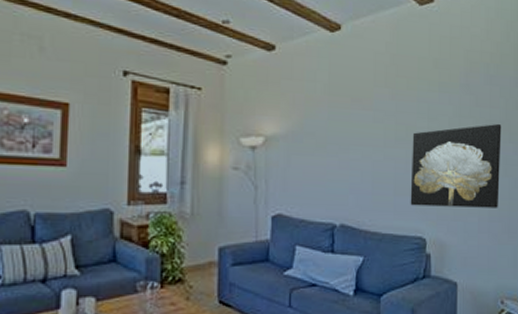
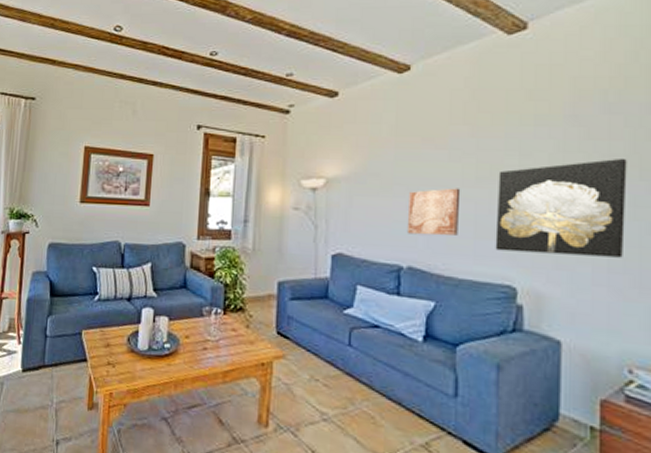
wall art: none [339,147,383,194] -> present [406,188,461,236]

